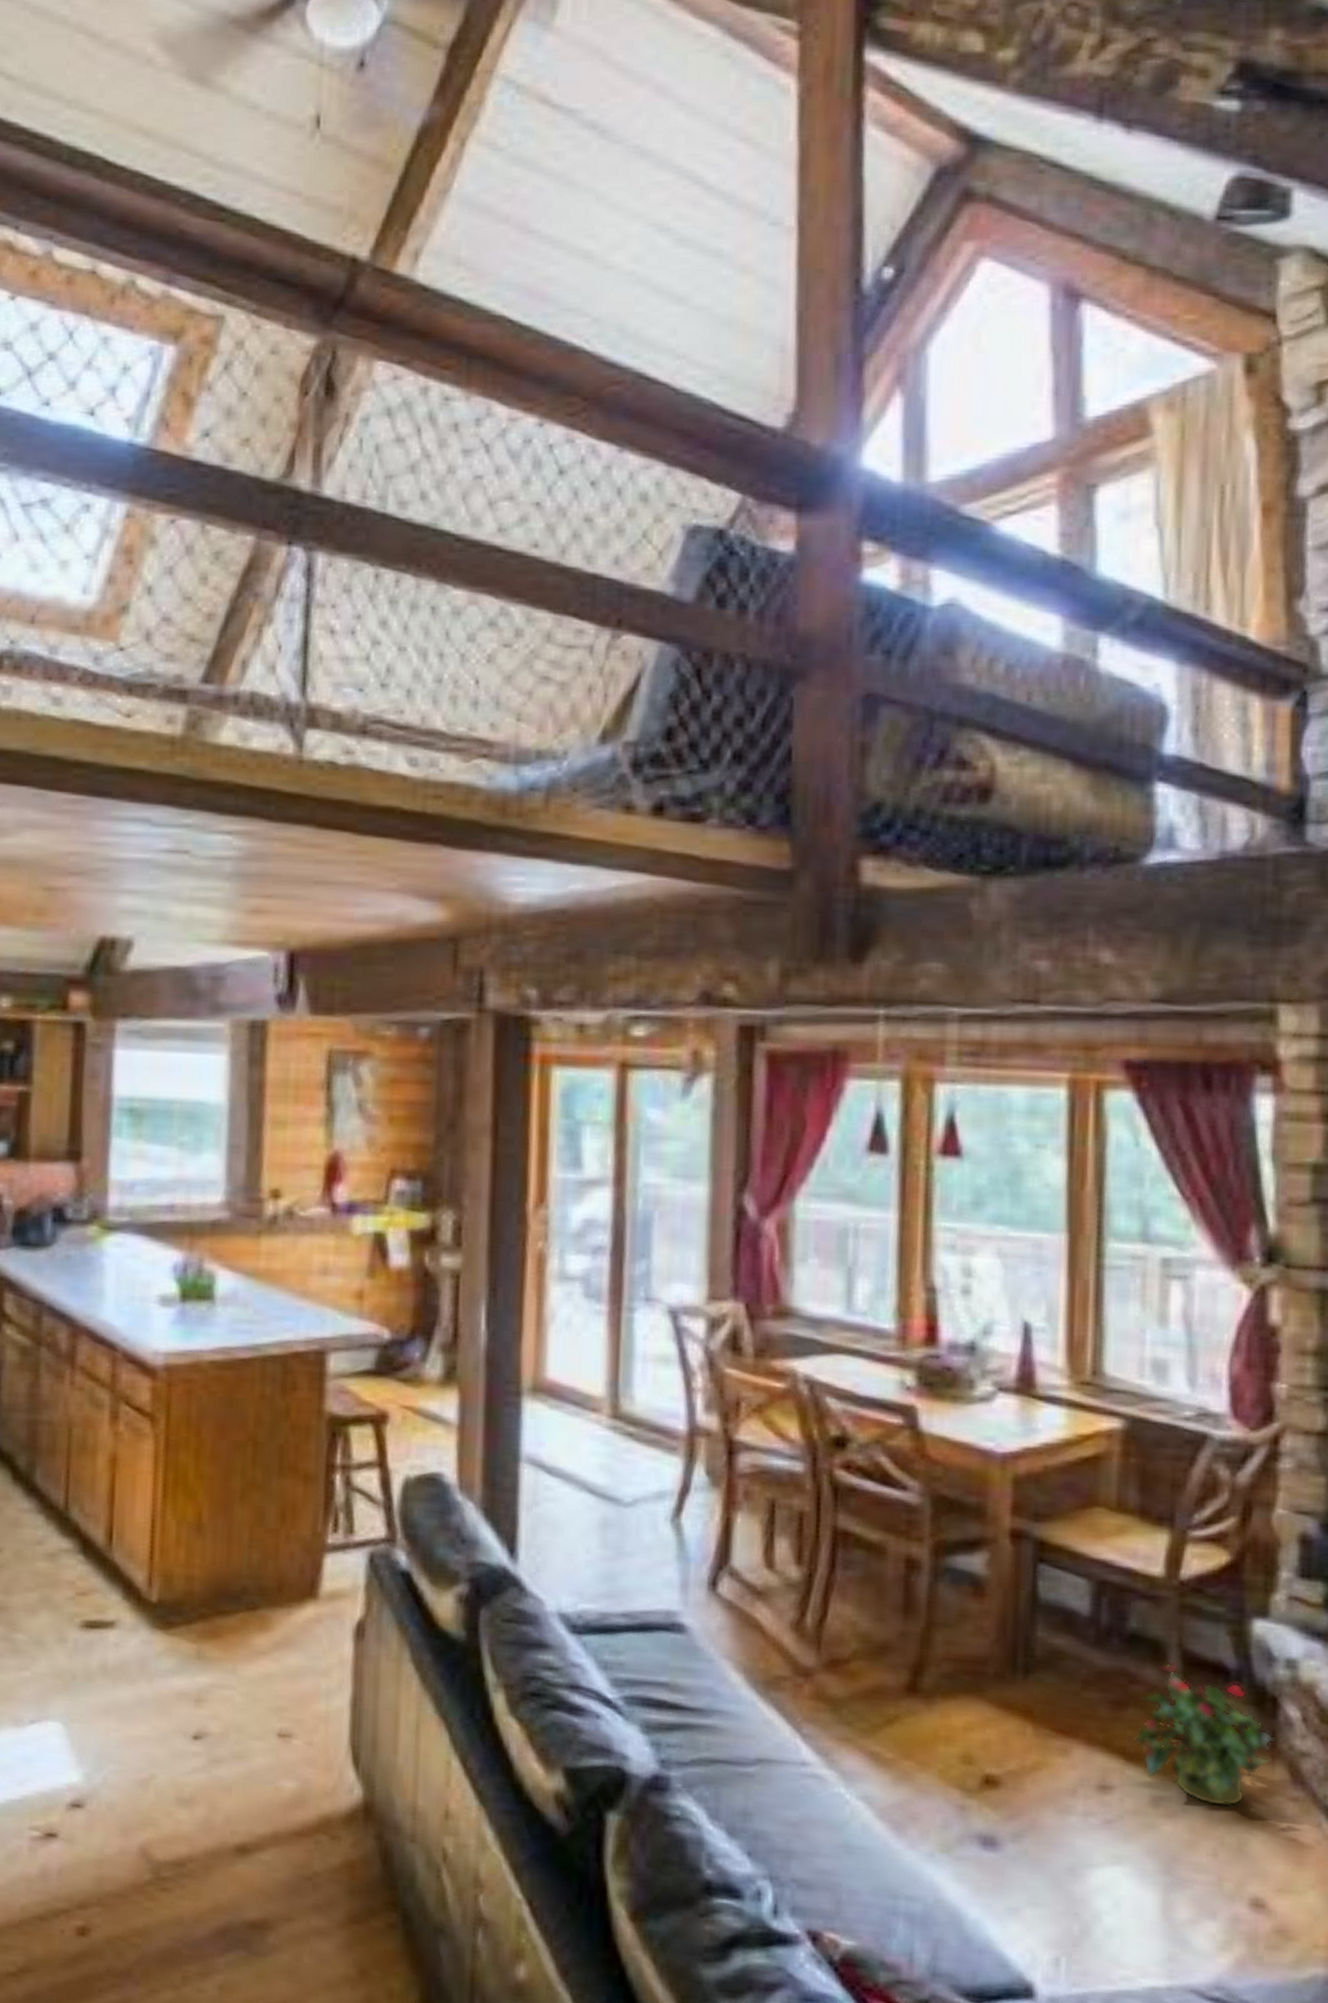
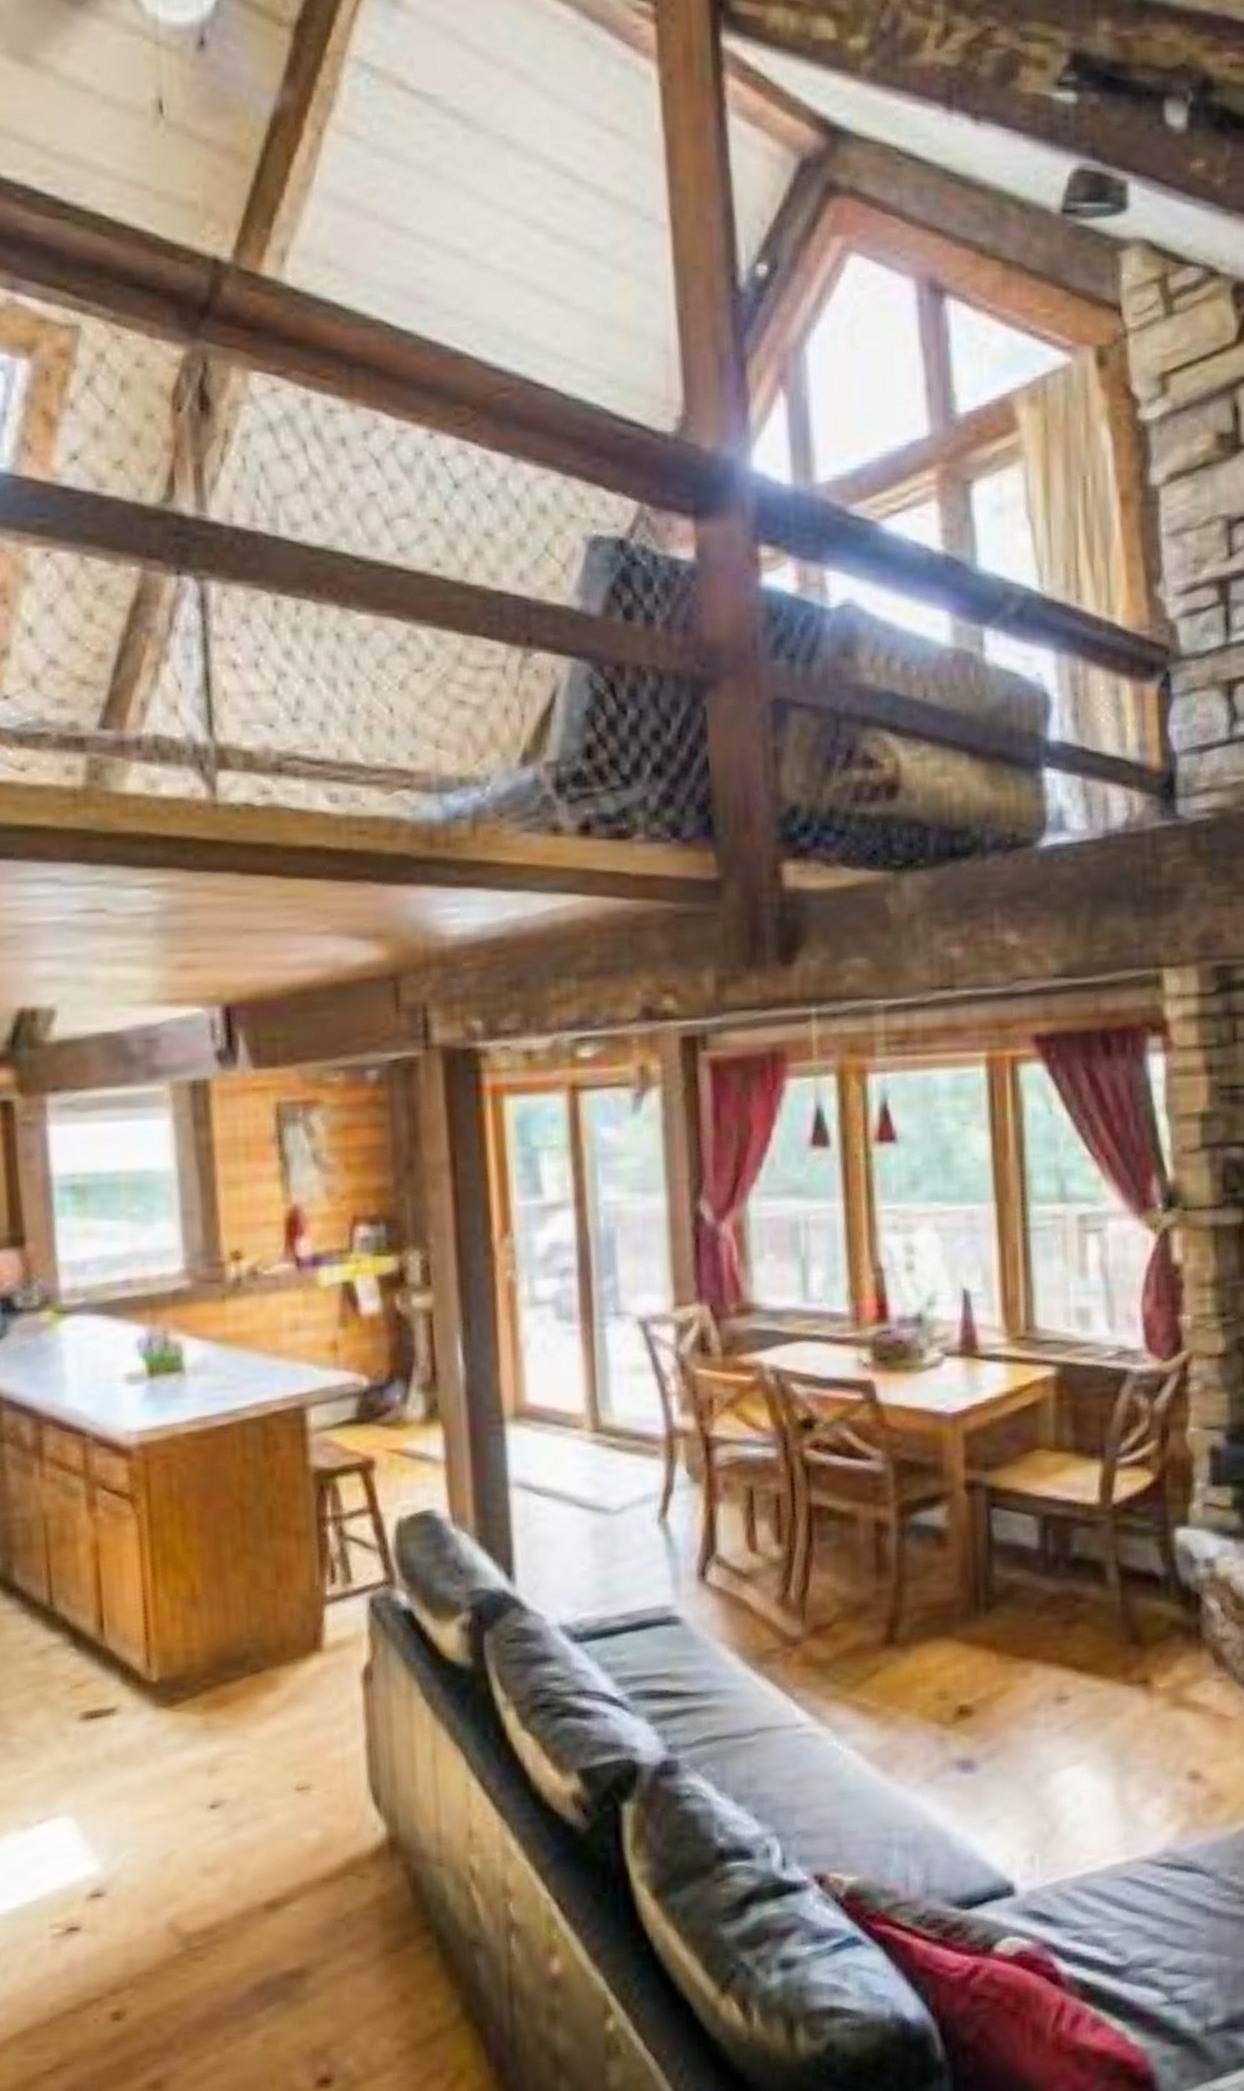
potted plant: present [1134,1662,1278,1808] -> none [1083,1578,1202,1699]

